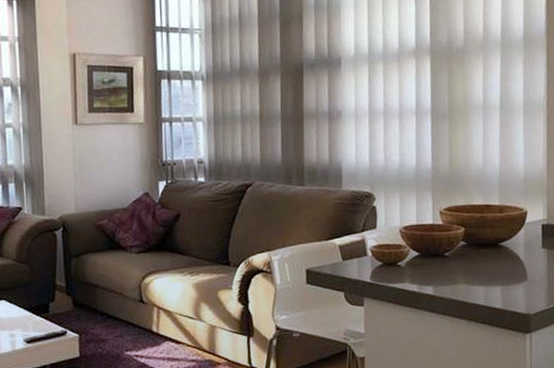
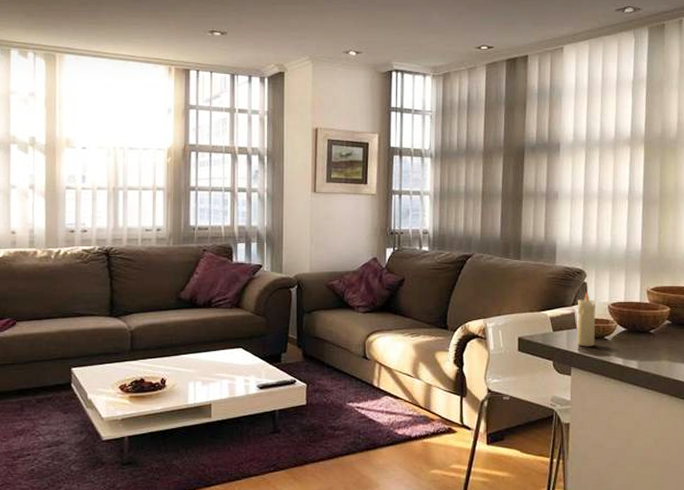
candle: none [367,216,388,275] -> present [576,291,596,347]

